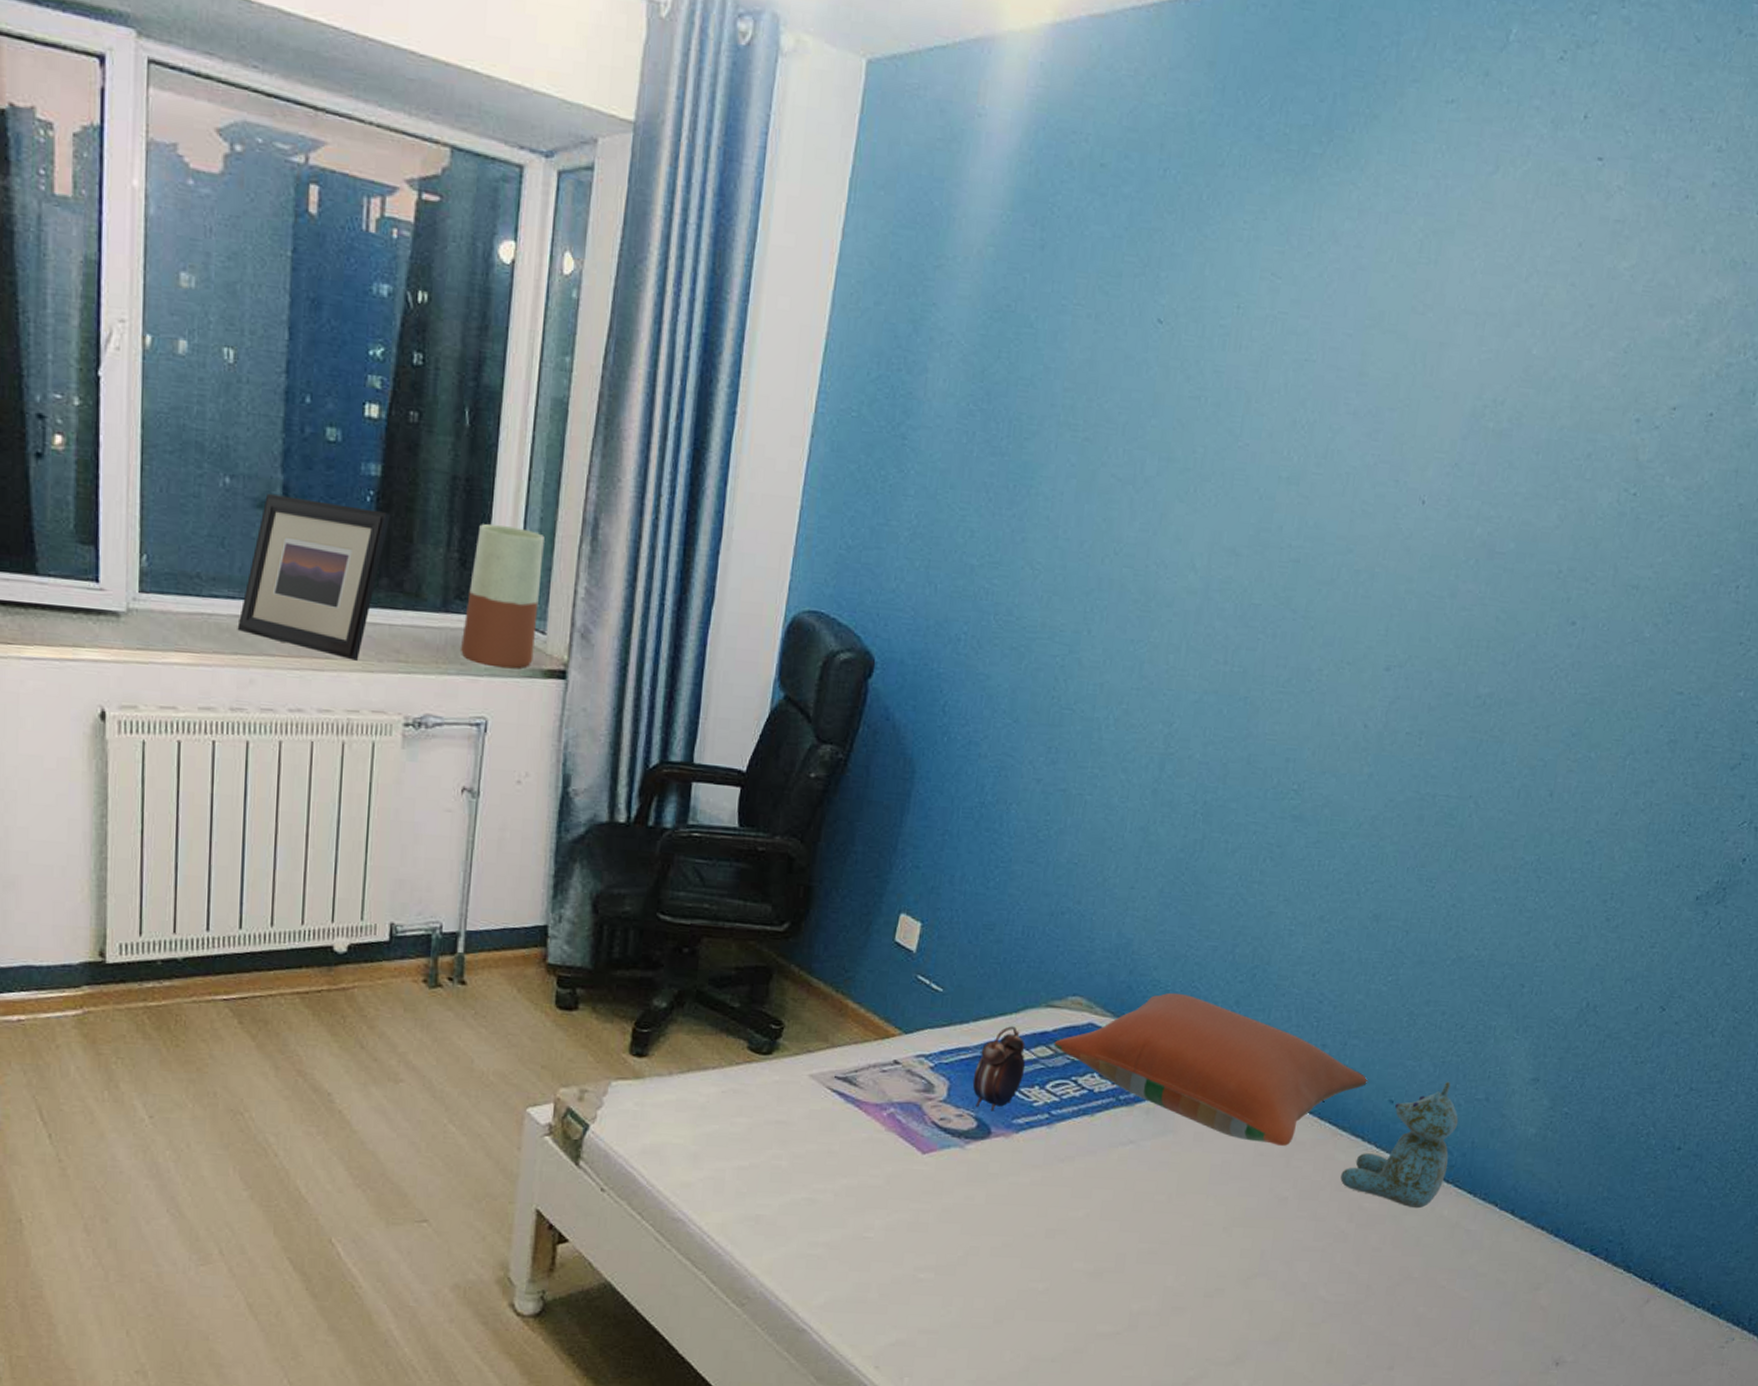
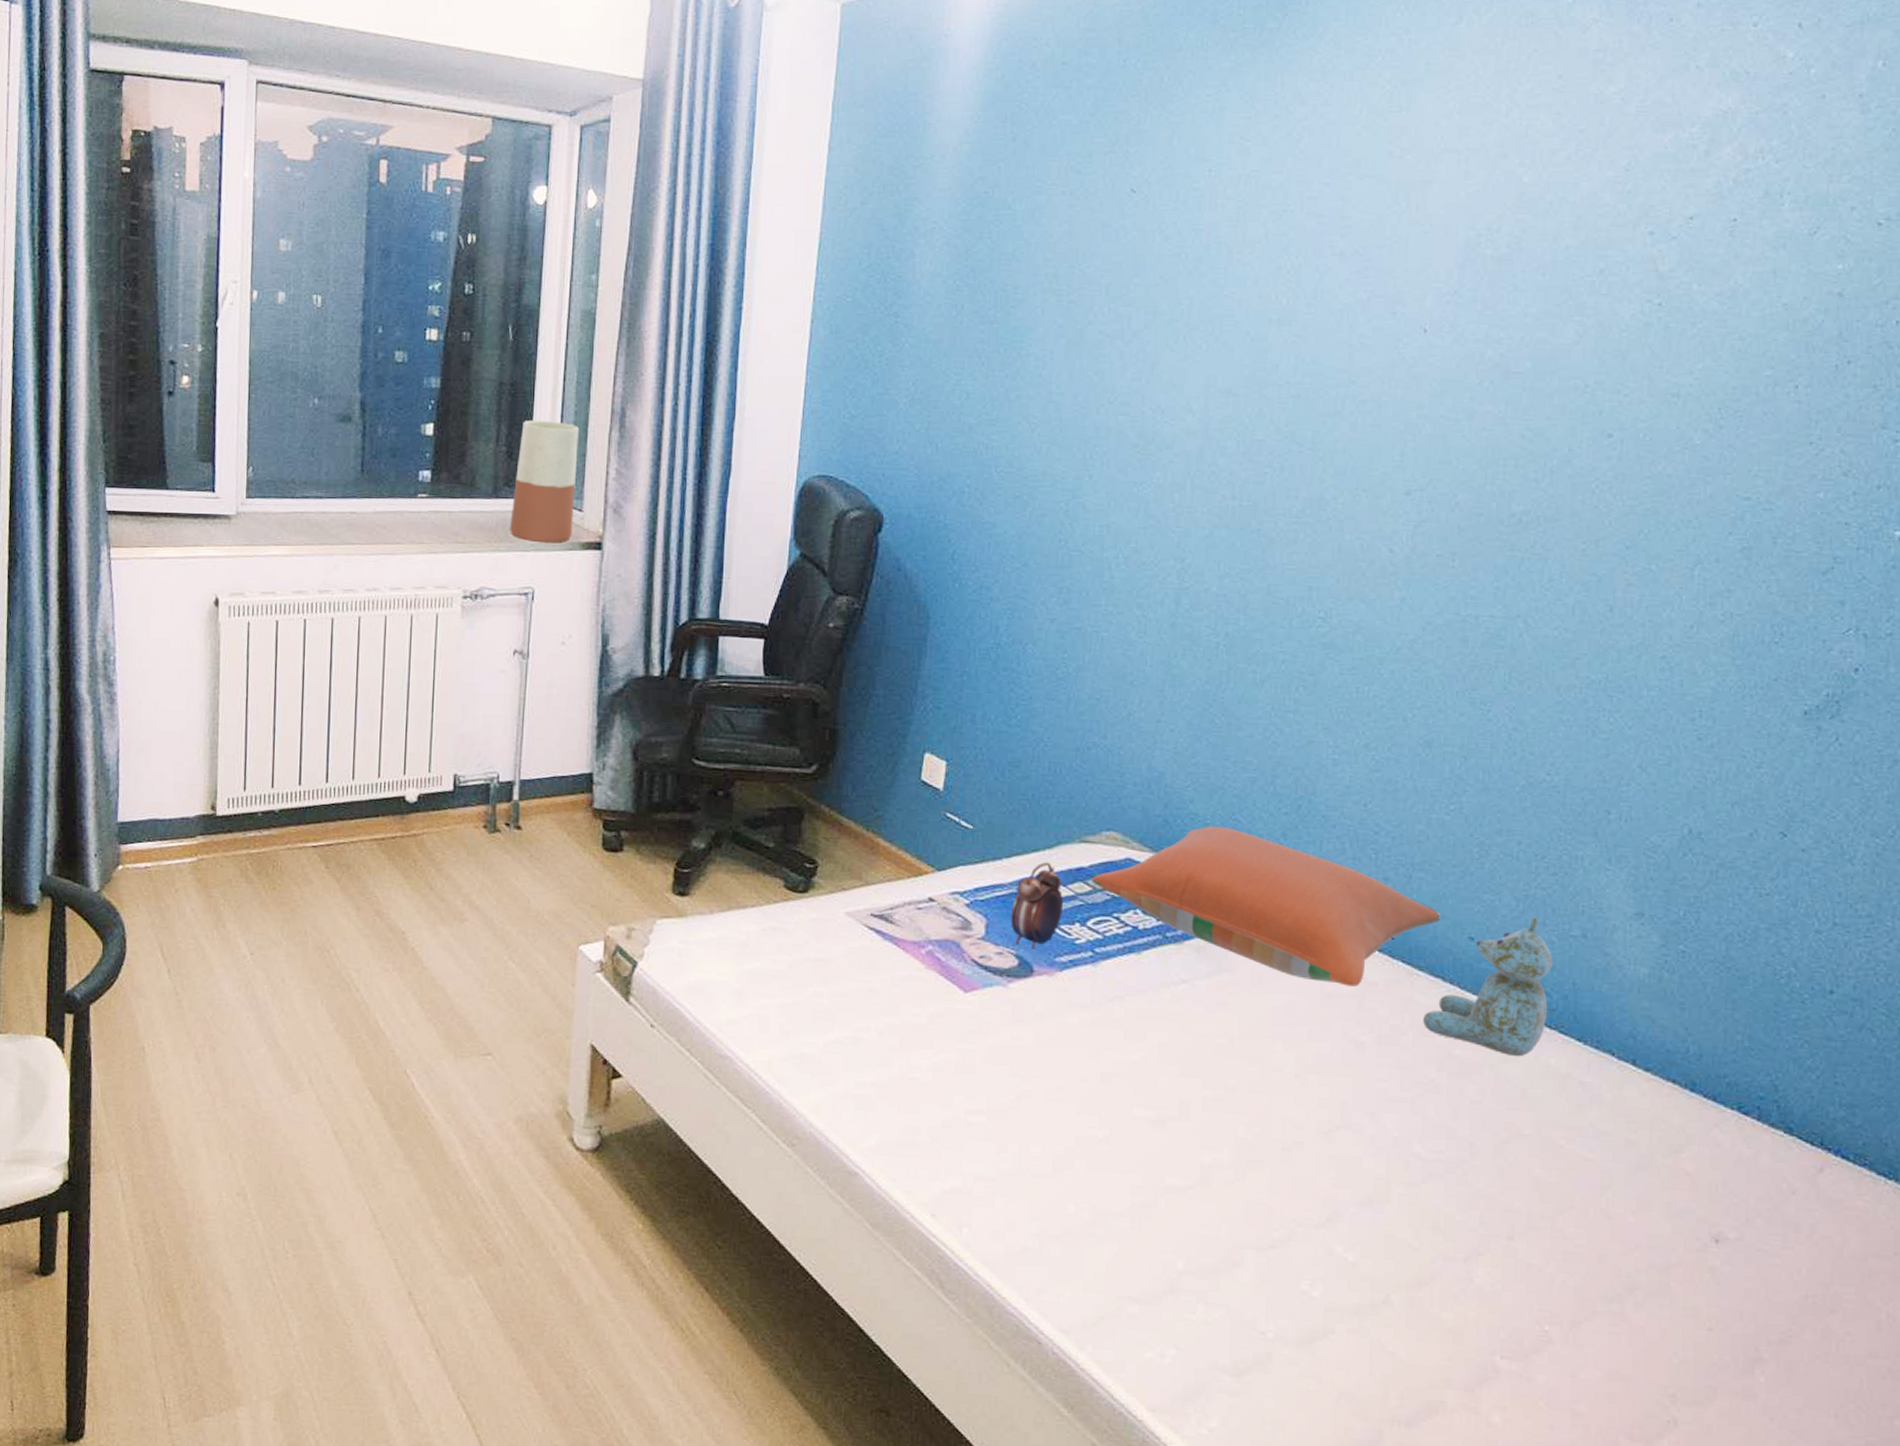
picture frame: present [237,494,392,661] -> none [324,410,449,544]

